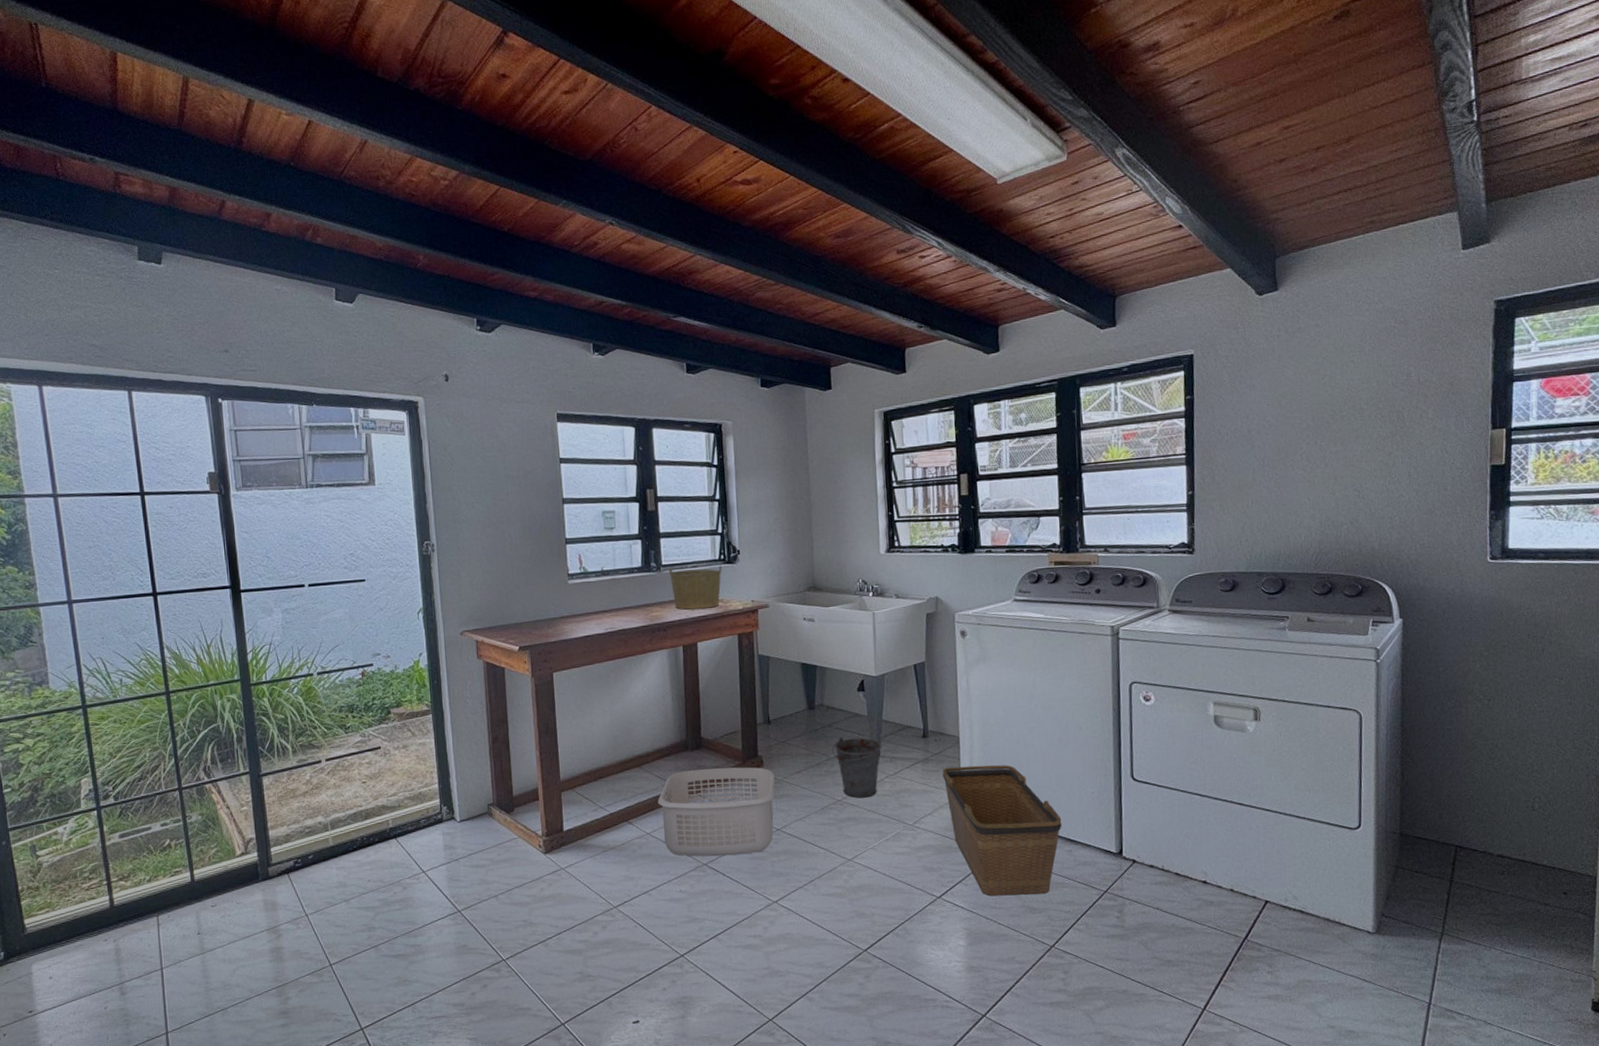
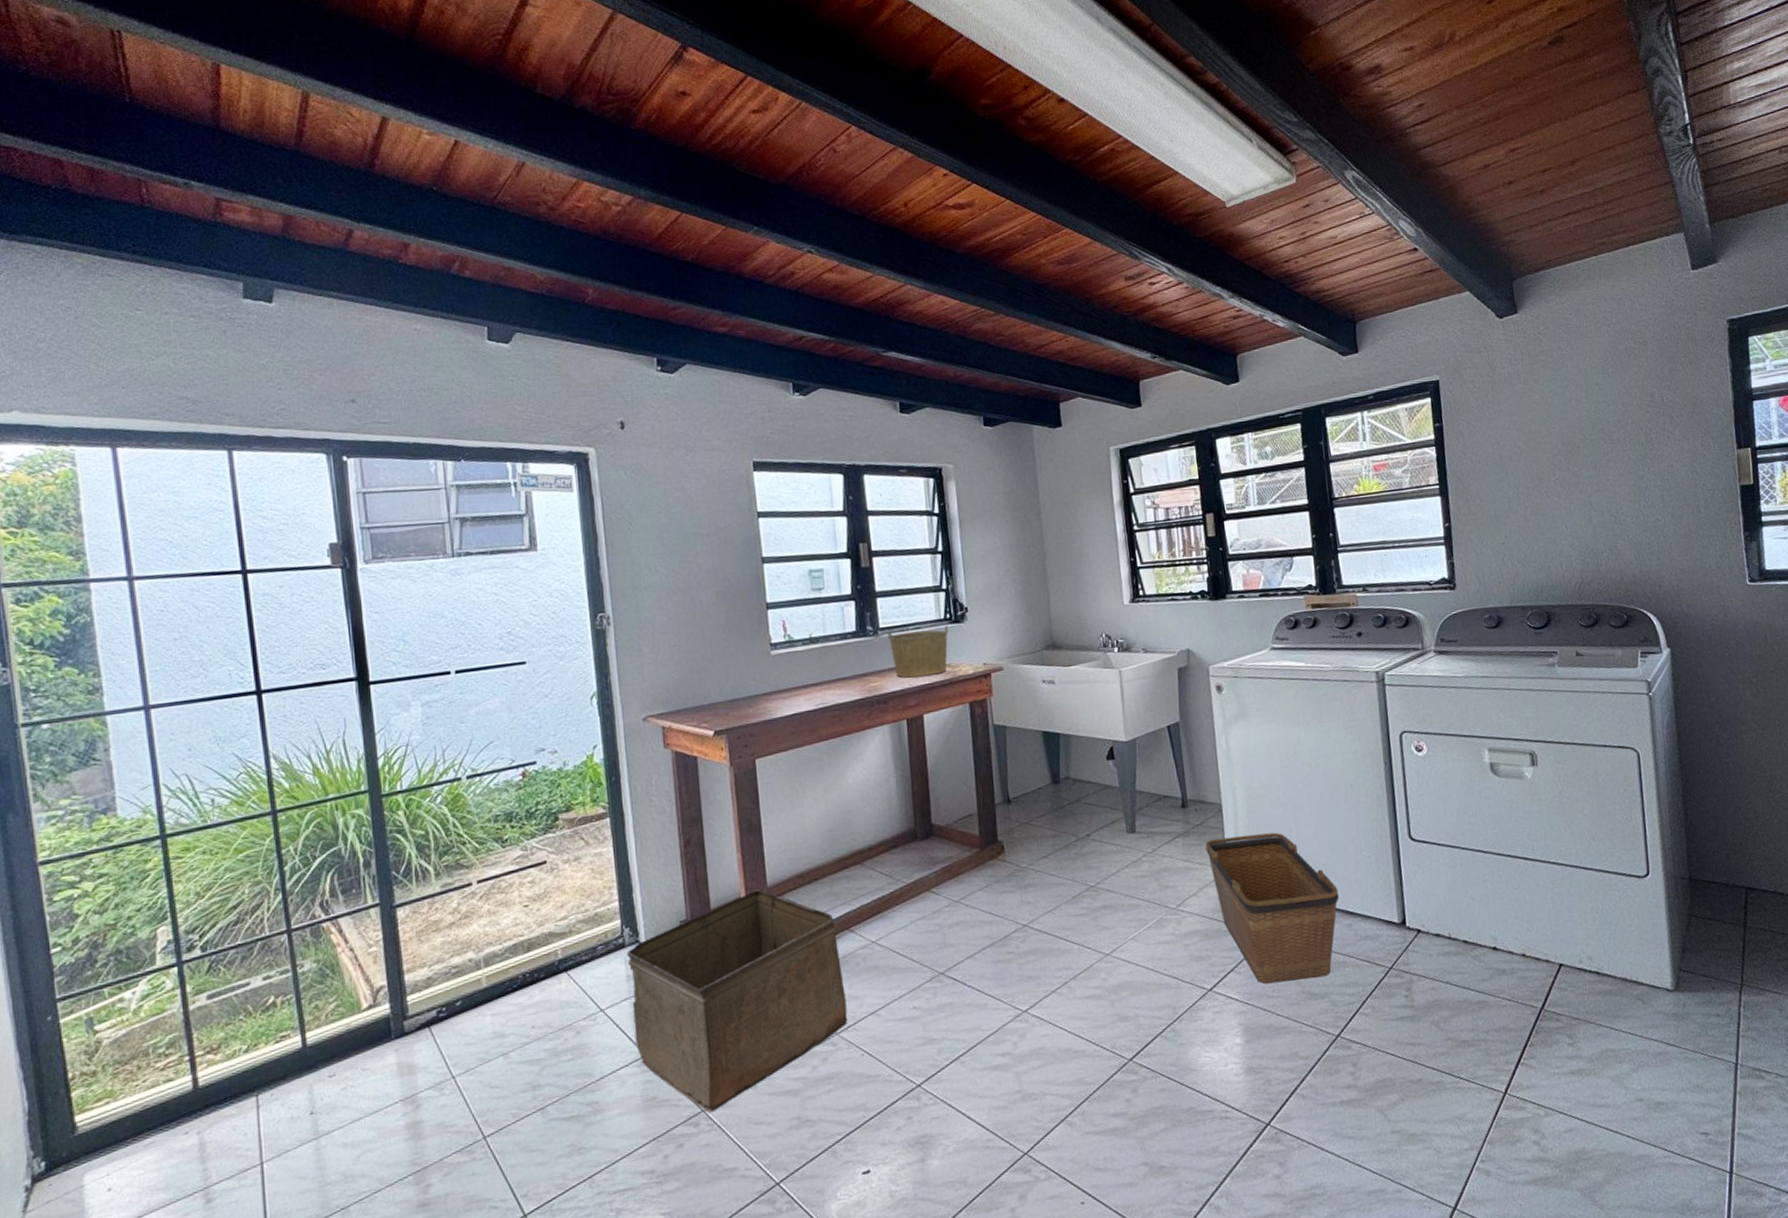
storage bin: none [444,783,625,963] -> present [626,889,848,1114]
clothes hamper: present [657,767,776,857] -> none [883,854,1020,966]
bucket: present [832,737,883,798] -> none [1081,812,1138,882]

